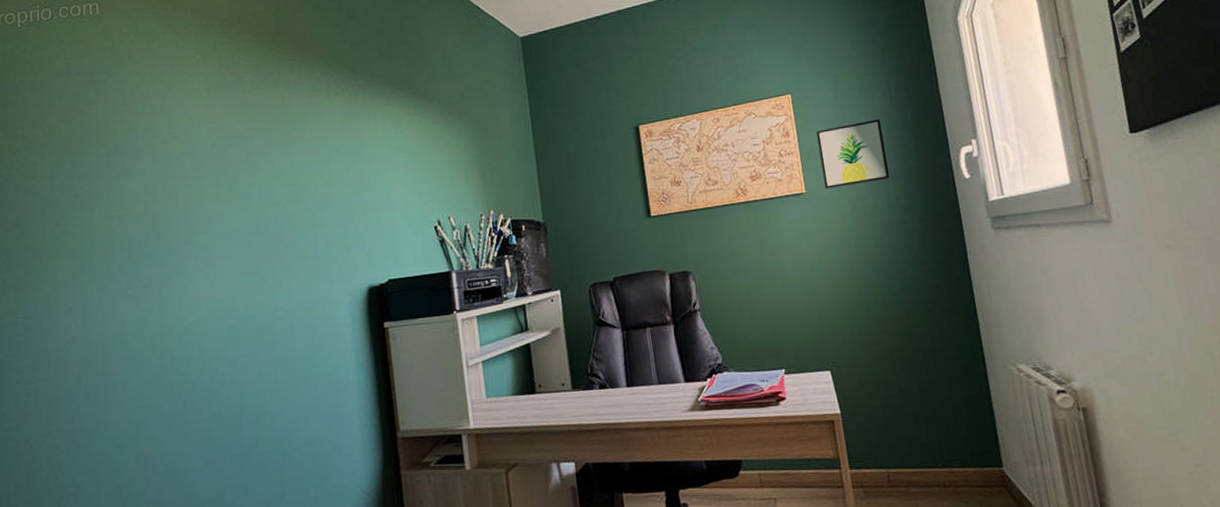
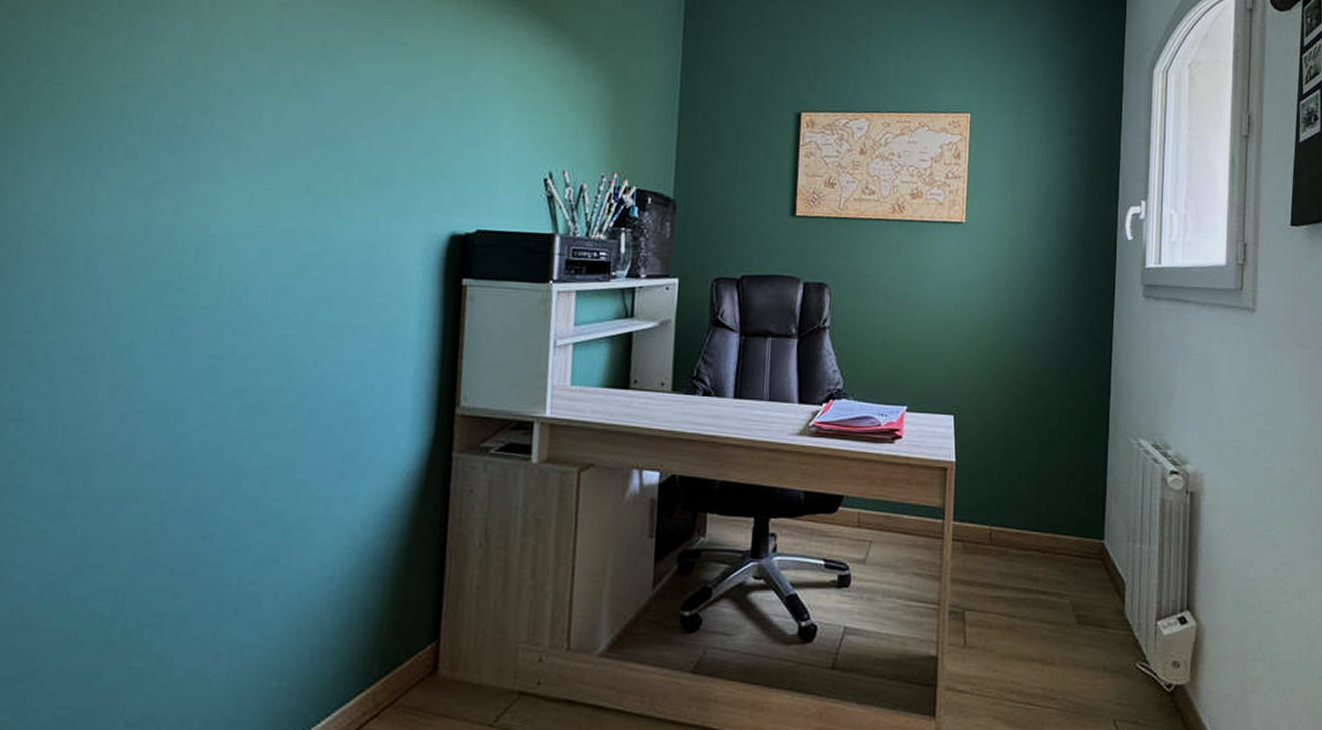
wall art: present [816,119,890,189] -> none [985,158,1057,225]

